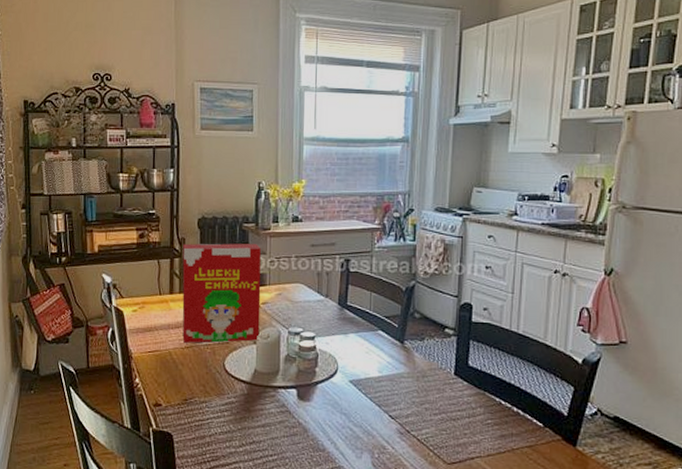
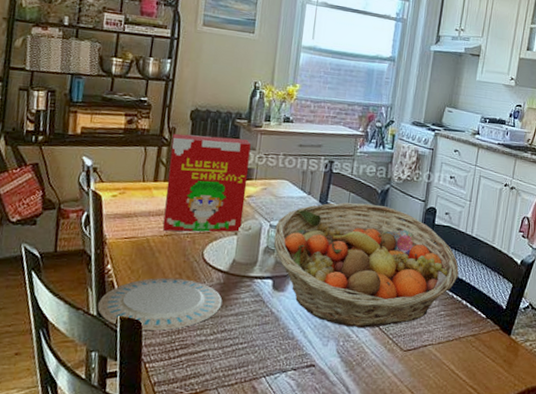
plate: none [131,390,248,443] -> present [97,277,223,331]
fruit basket: none [294,303,505,439] -> present [274,202,459,328]

